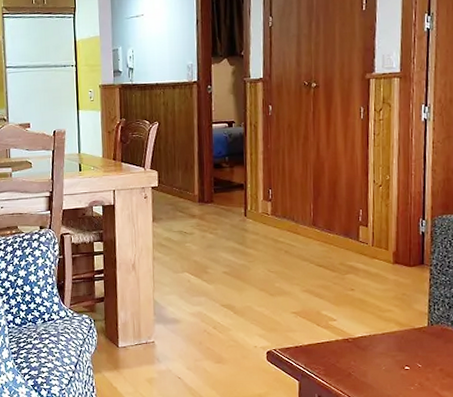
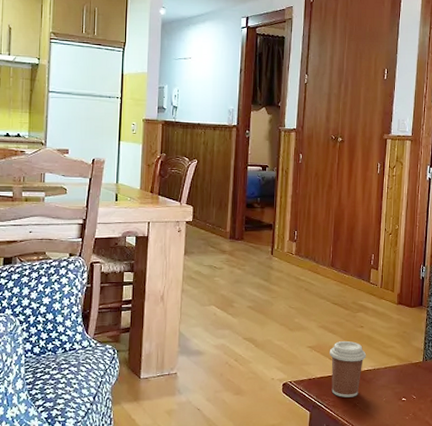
coffee cup: none [316,305,360,366] -> present [329,340,367,397]

